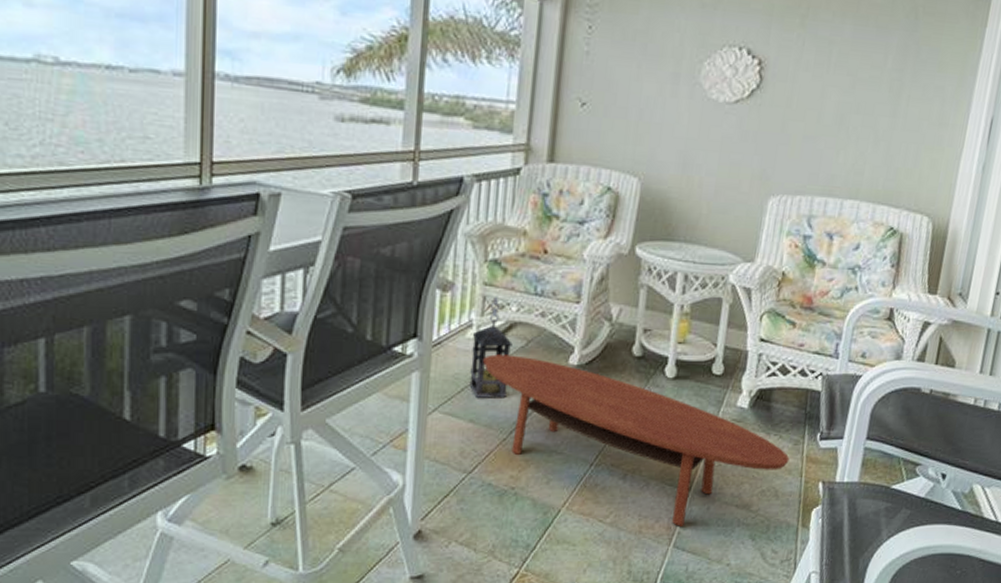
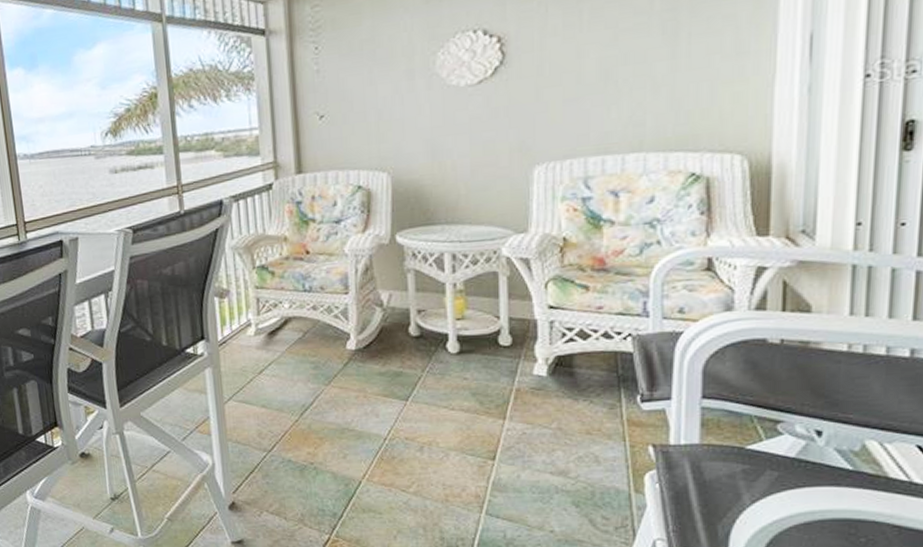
lantern: present [469,296,513,399] -> none [252,296,292,386]
coffee table: present [483,354,790,526] -> none [266,346,606,494]

